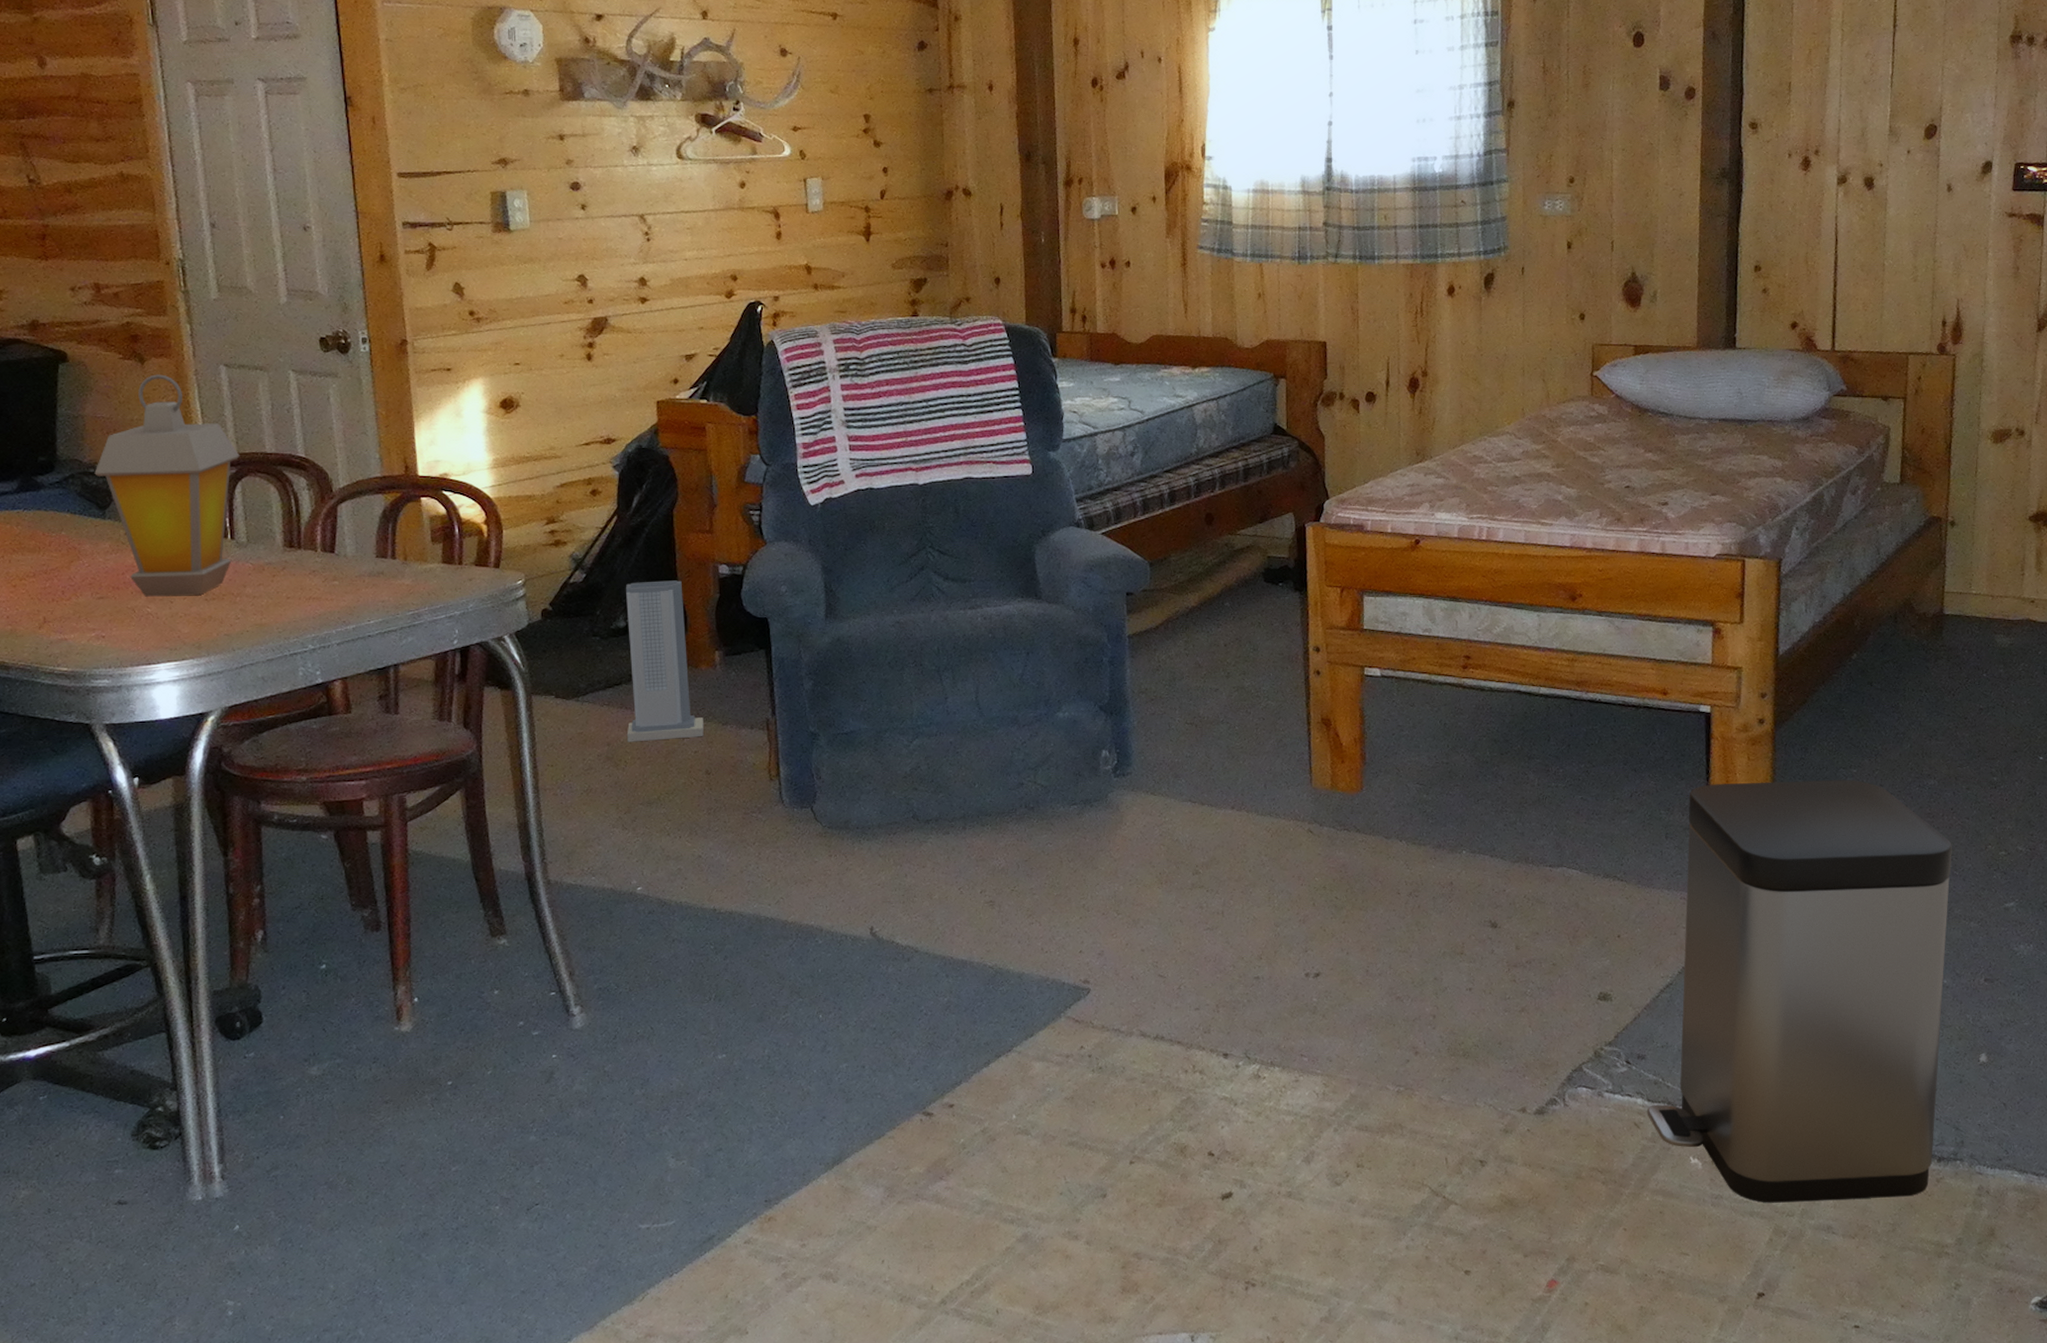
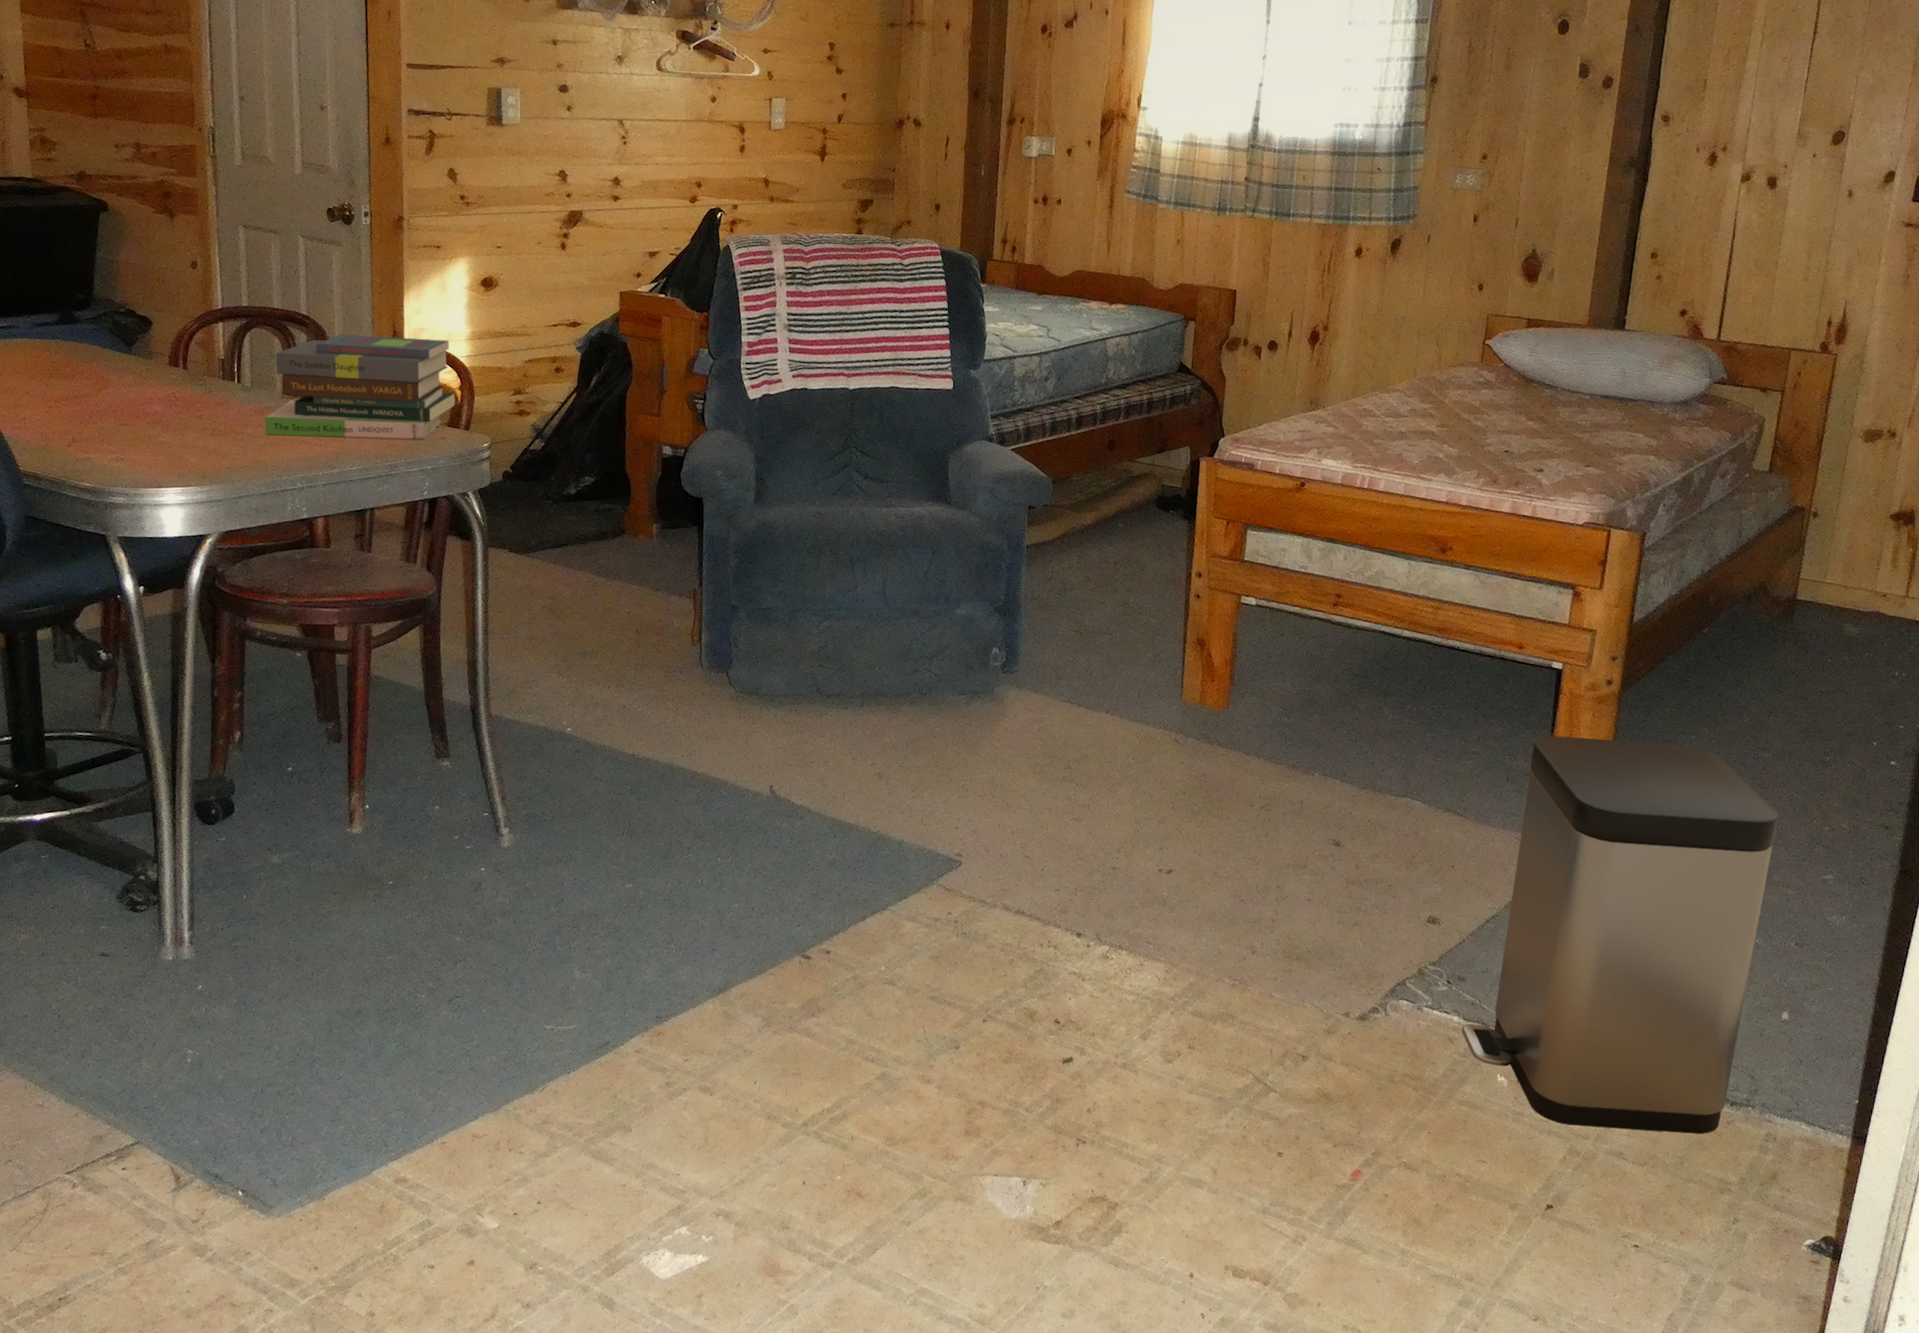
lantern: present [94,374,240,597] -> none [124,229,251,430]
books: none [265,471,481,595] -> present [264,334,456,441]
architectural model: present [626,580,704,742] -> none [569,454,638,600]

